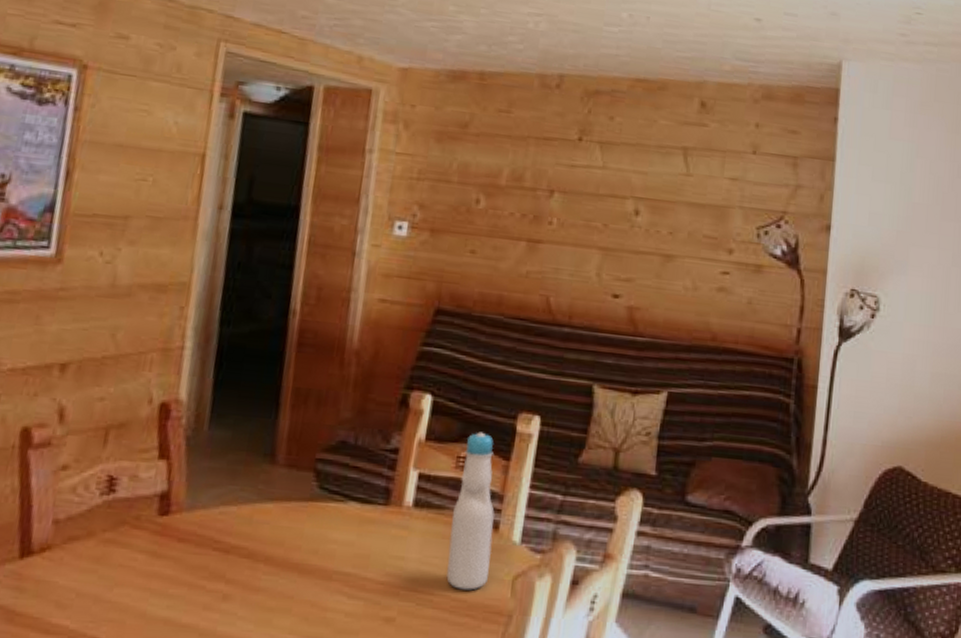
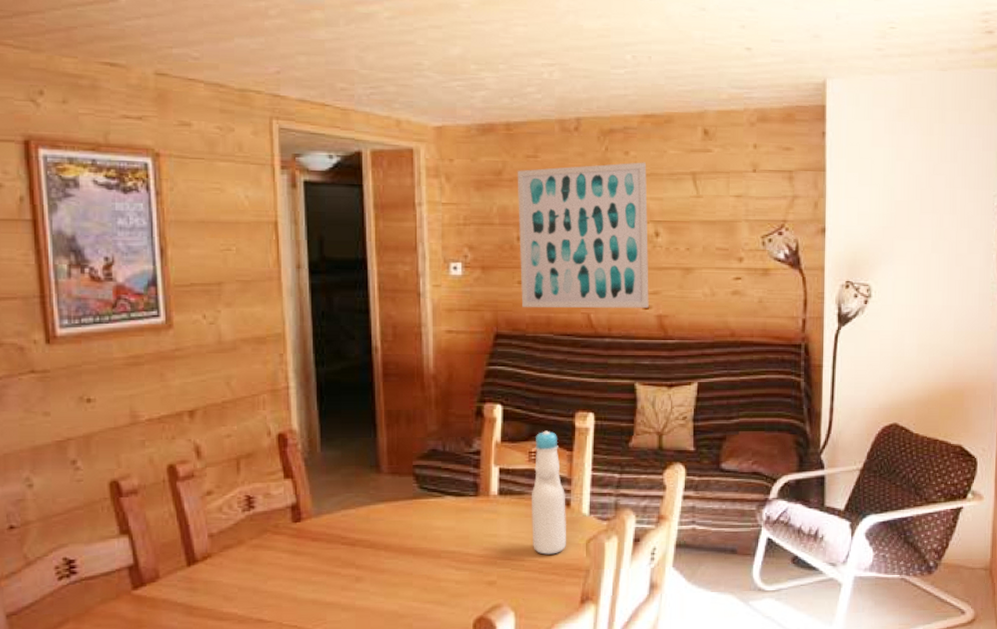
wall art: none [471,124,633,297] -> present [517,162,649,308]

